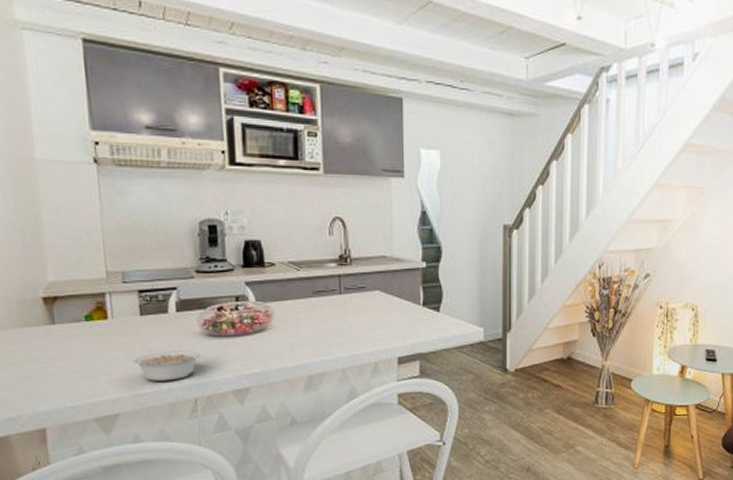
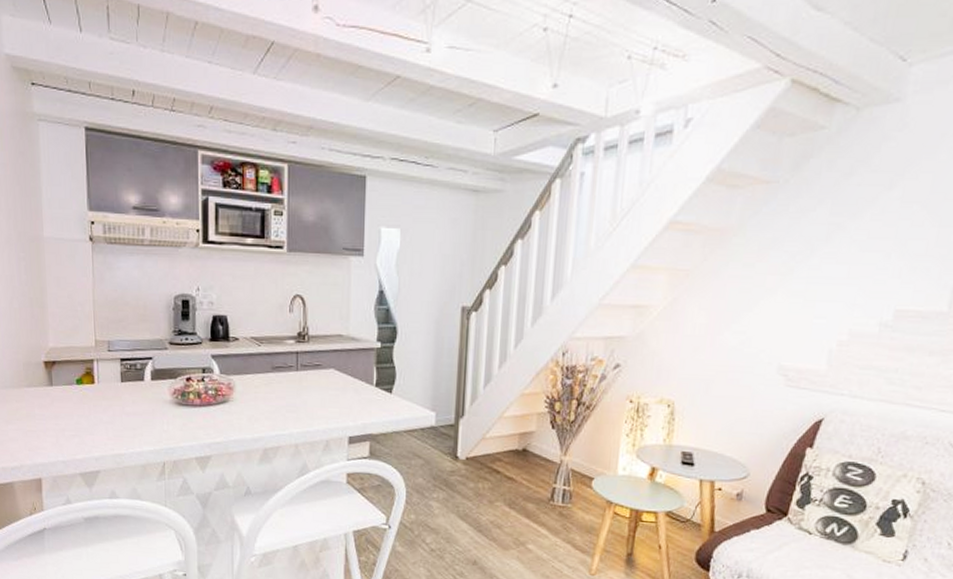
legume: present [133,350,201,381] -> none [113,416,170,444]

